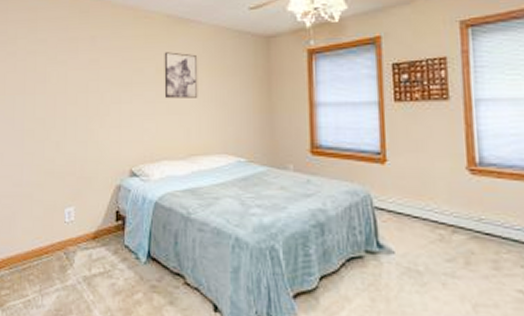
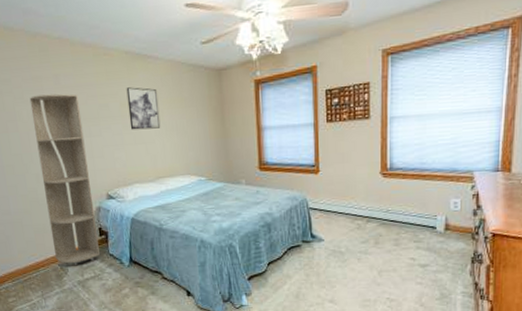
shelving unit: none [62,55,114,255] -> present [29,93,100,265]

